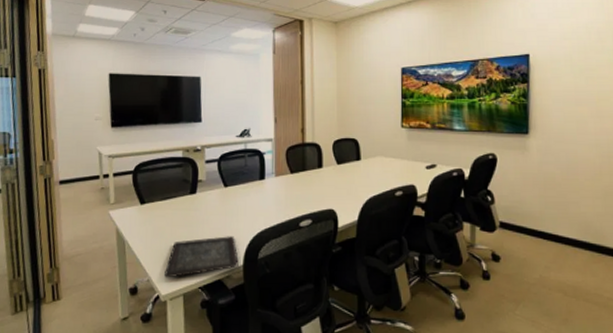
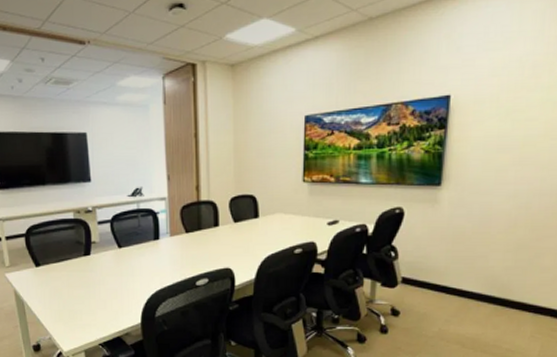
tray: present [163,236,239,278] -> none [64,296,137,336]

